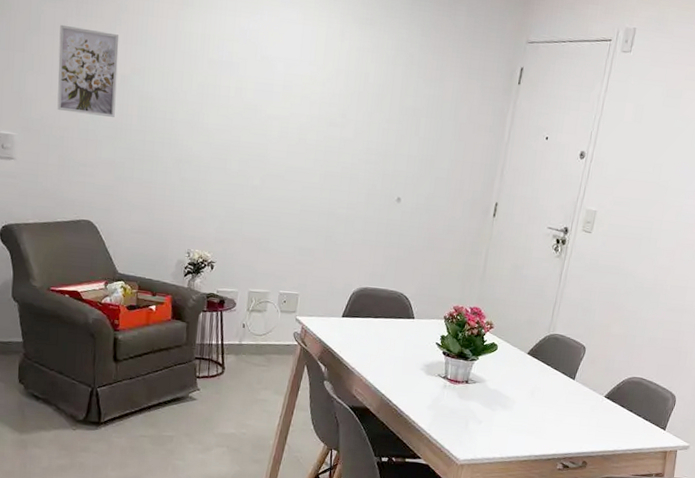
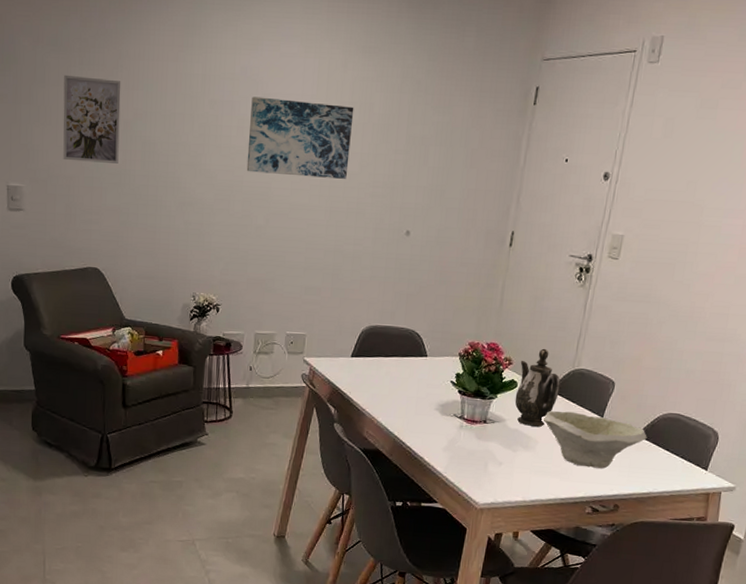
wall art: none [244,59,350,145] -> present [246,96,354,179]
teapot: none [495,314,537,388] -> present [515,348,561,427]
bowl: none [520,373,614,428] -> present [542,411,647,469]

